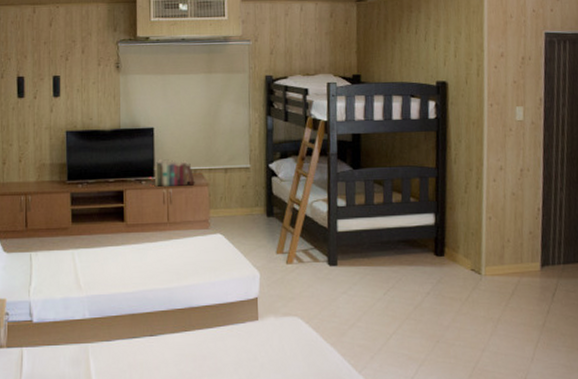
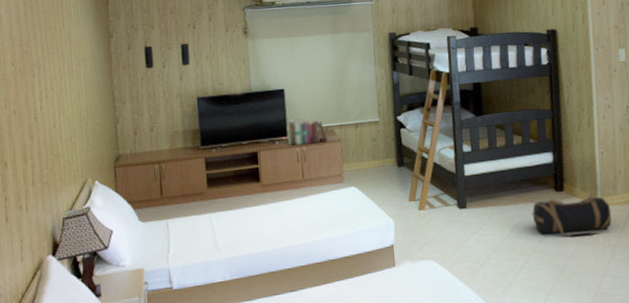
duffel bag: none [408,264,497,307] -> present [532,196,612,237]

